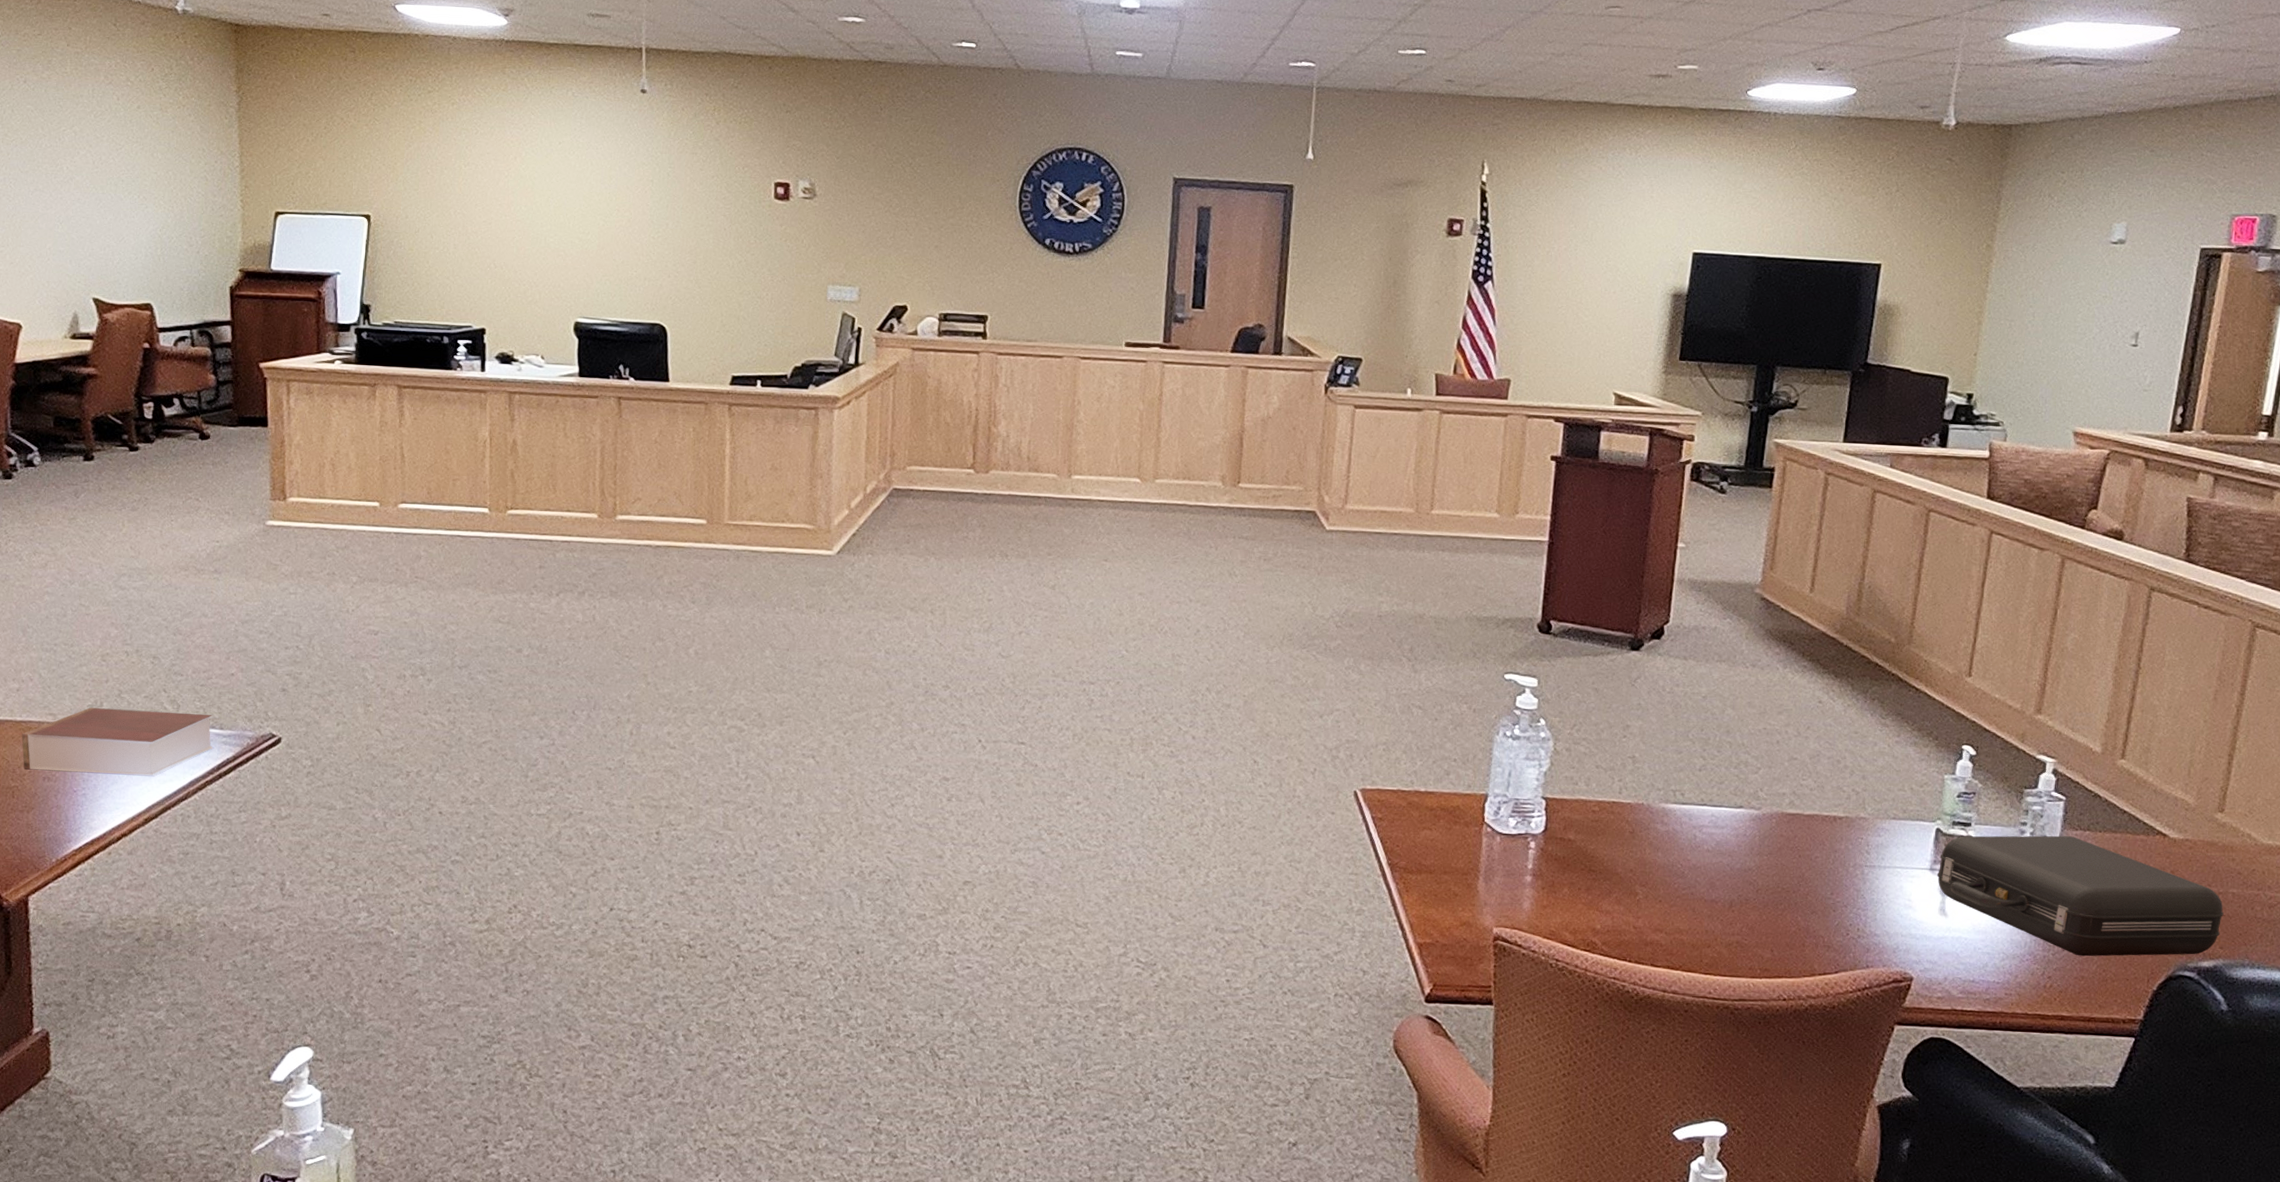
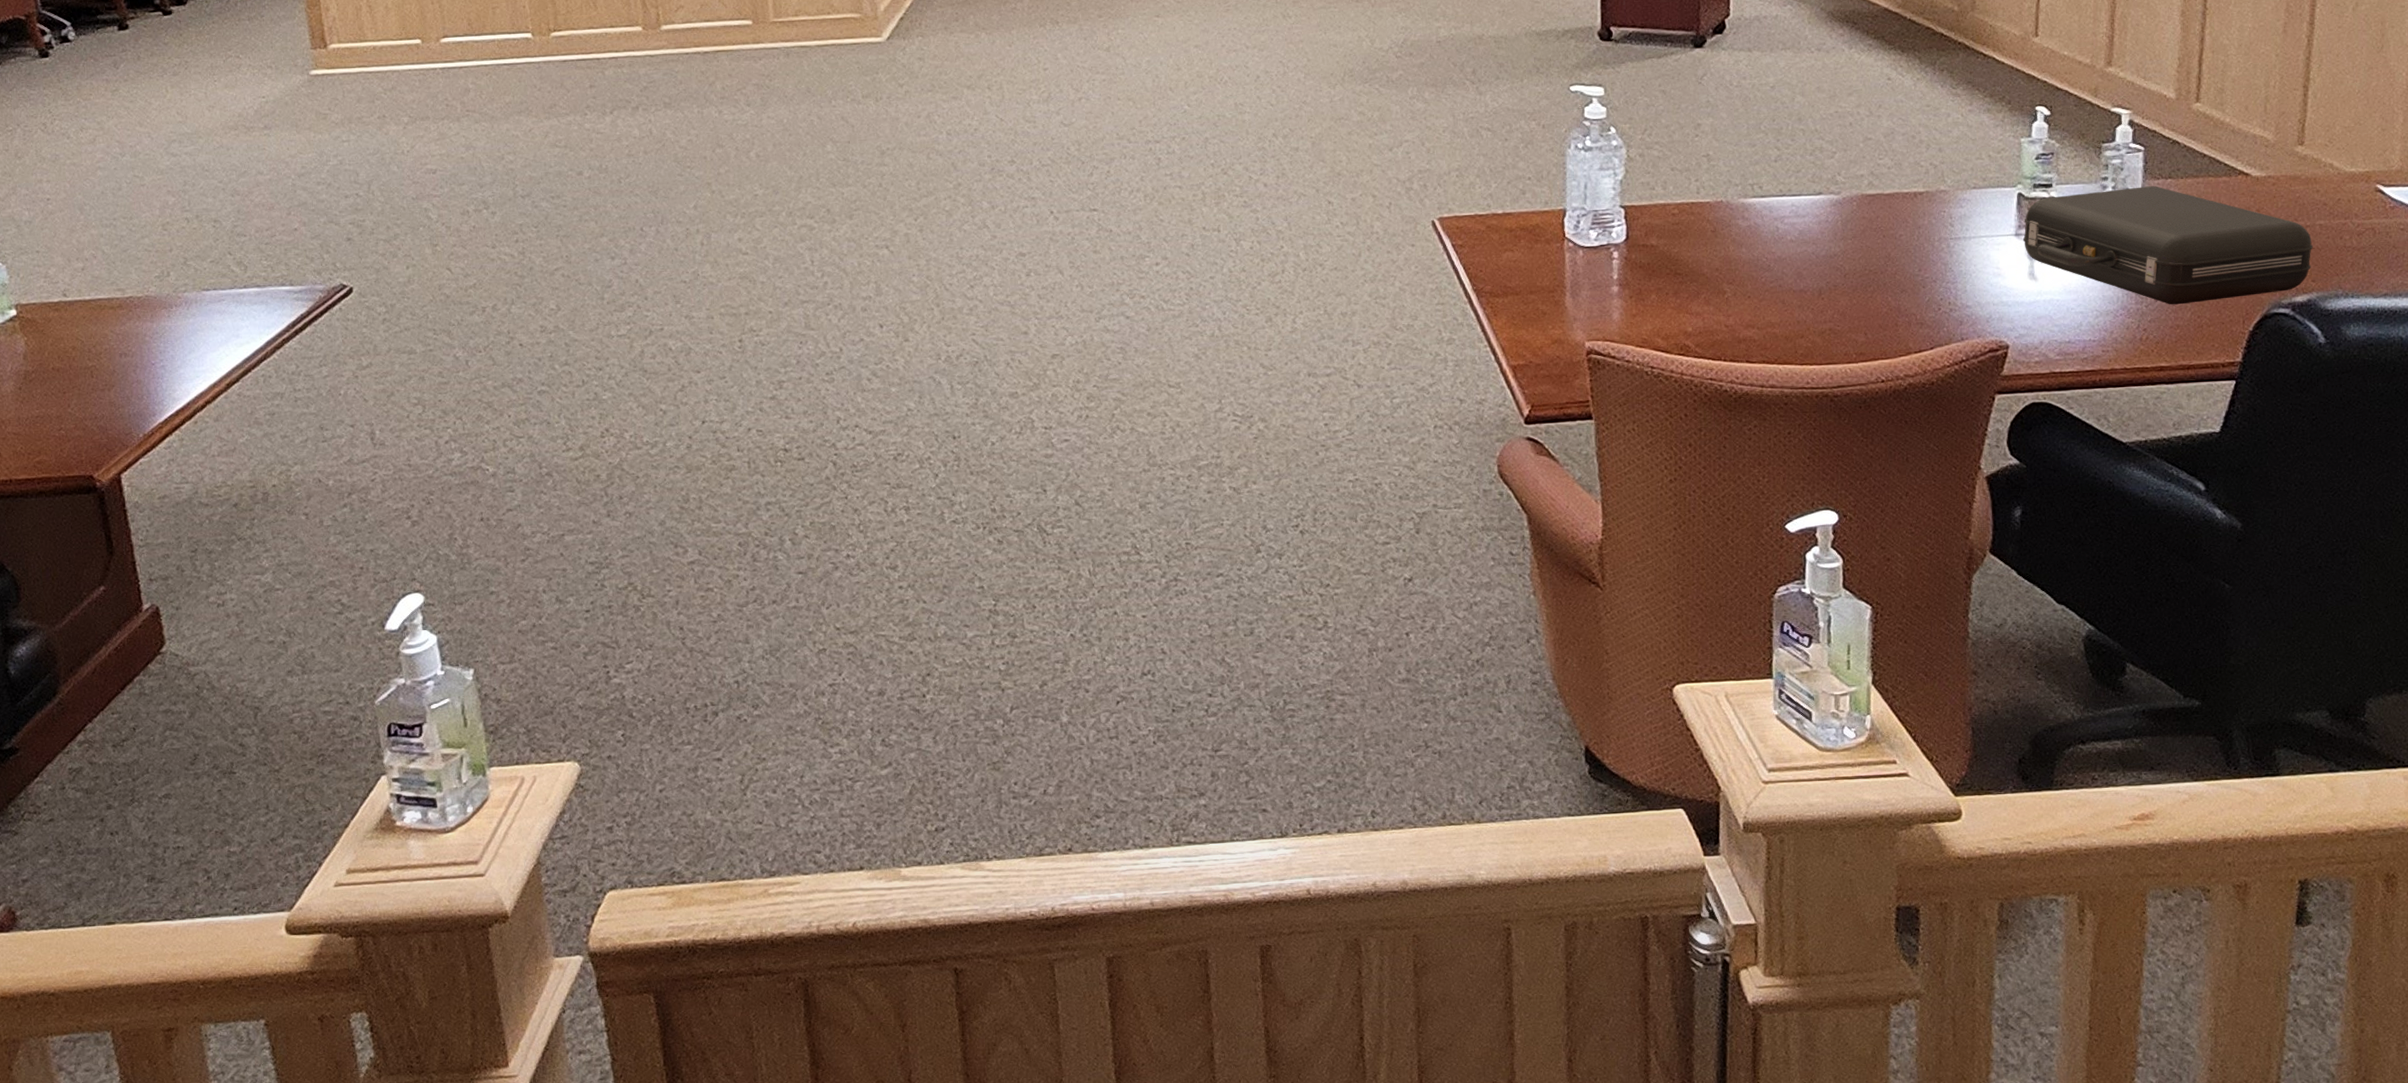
book: present [21,707,214,778] -> none [92,272,287,348]

